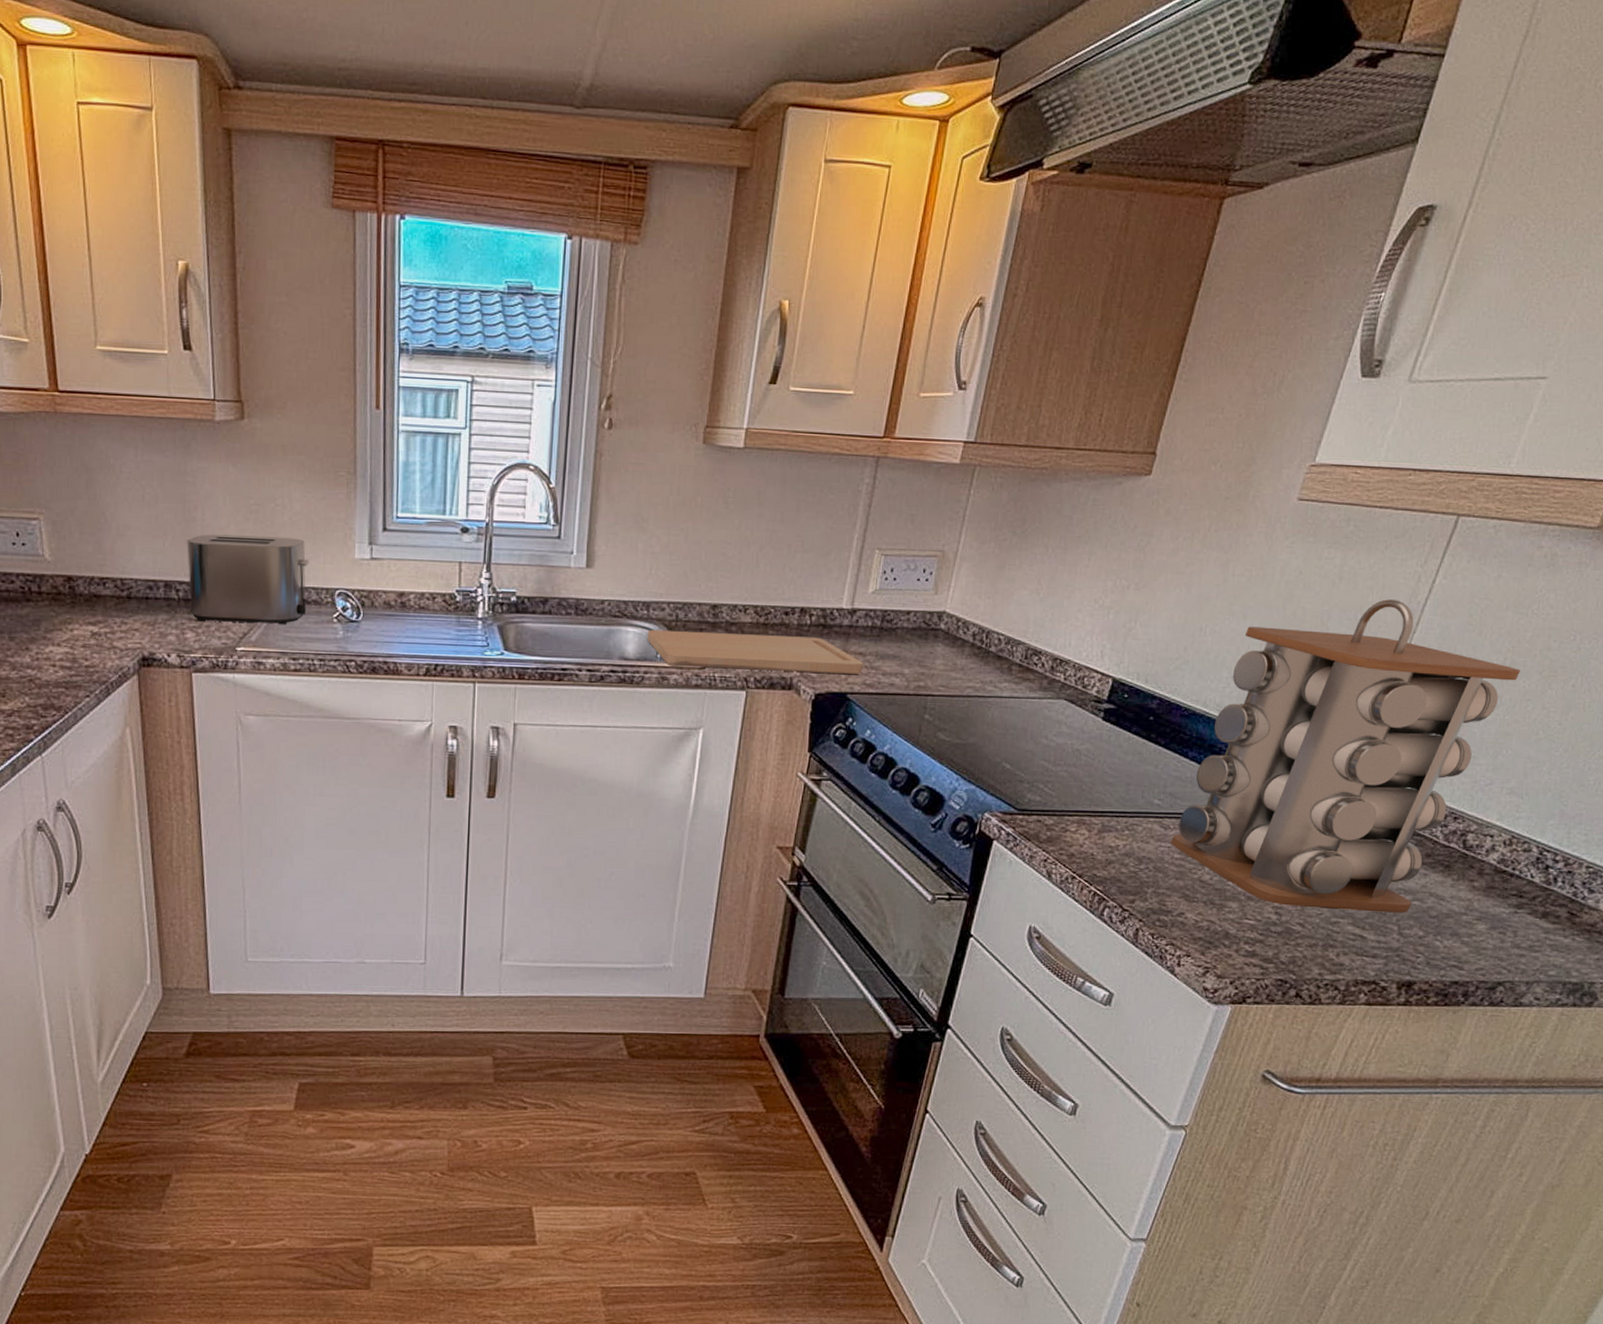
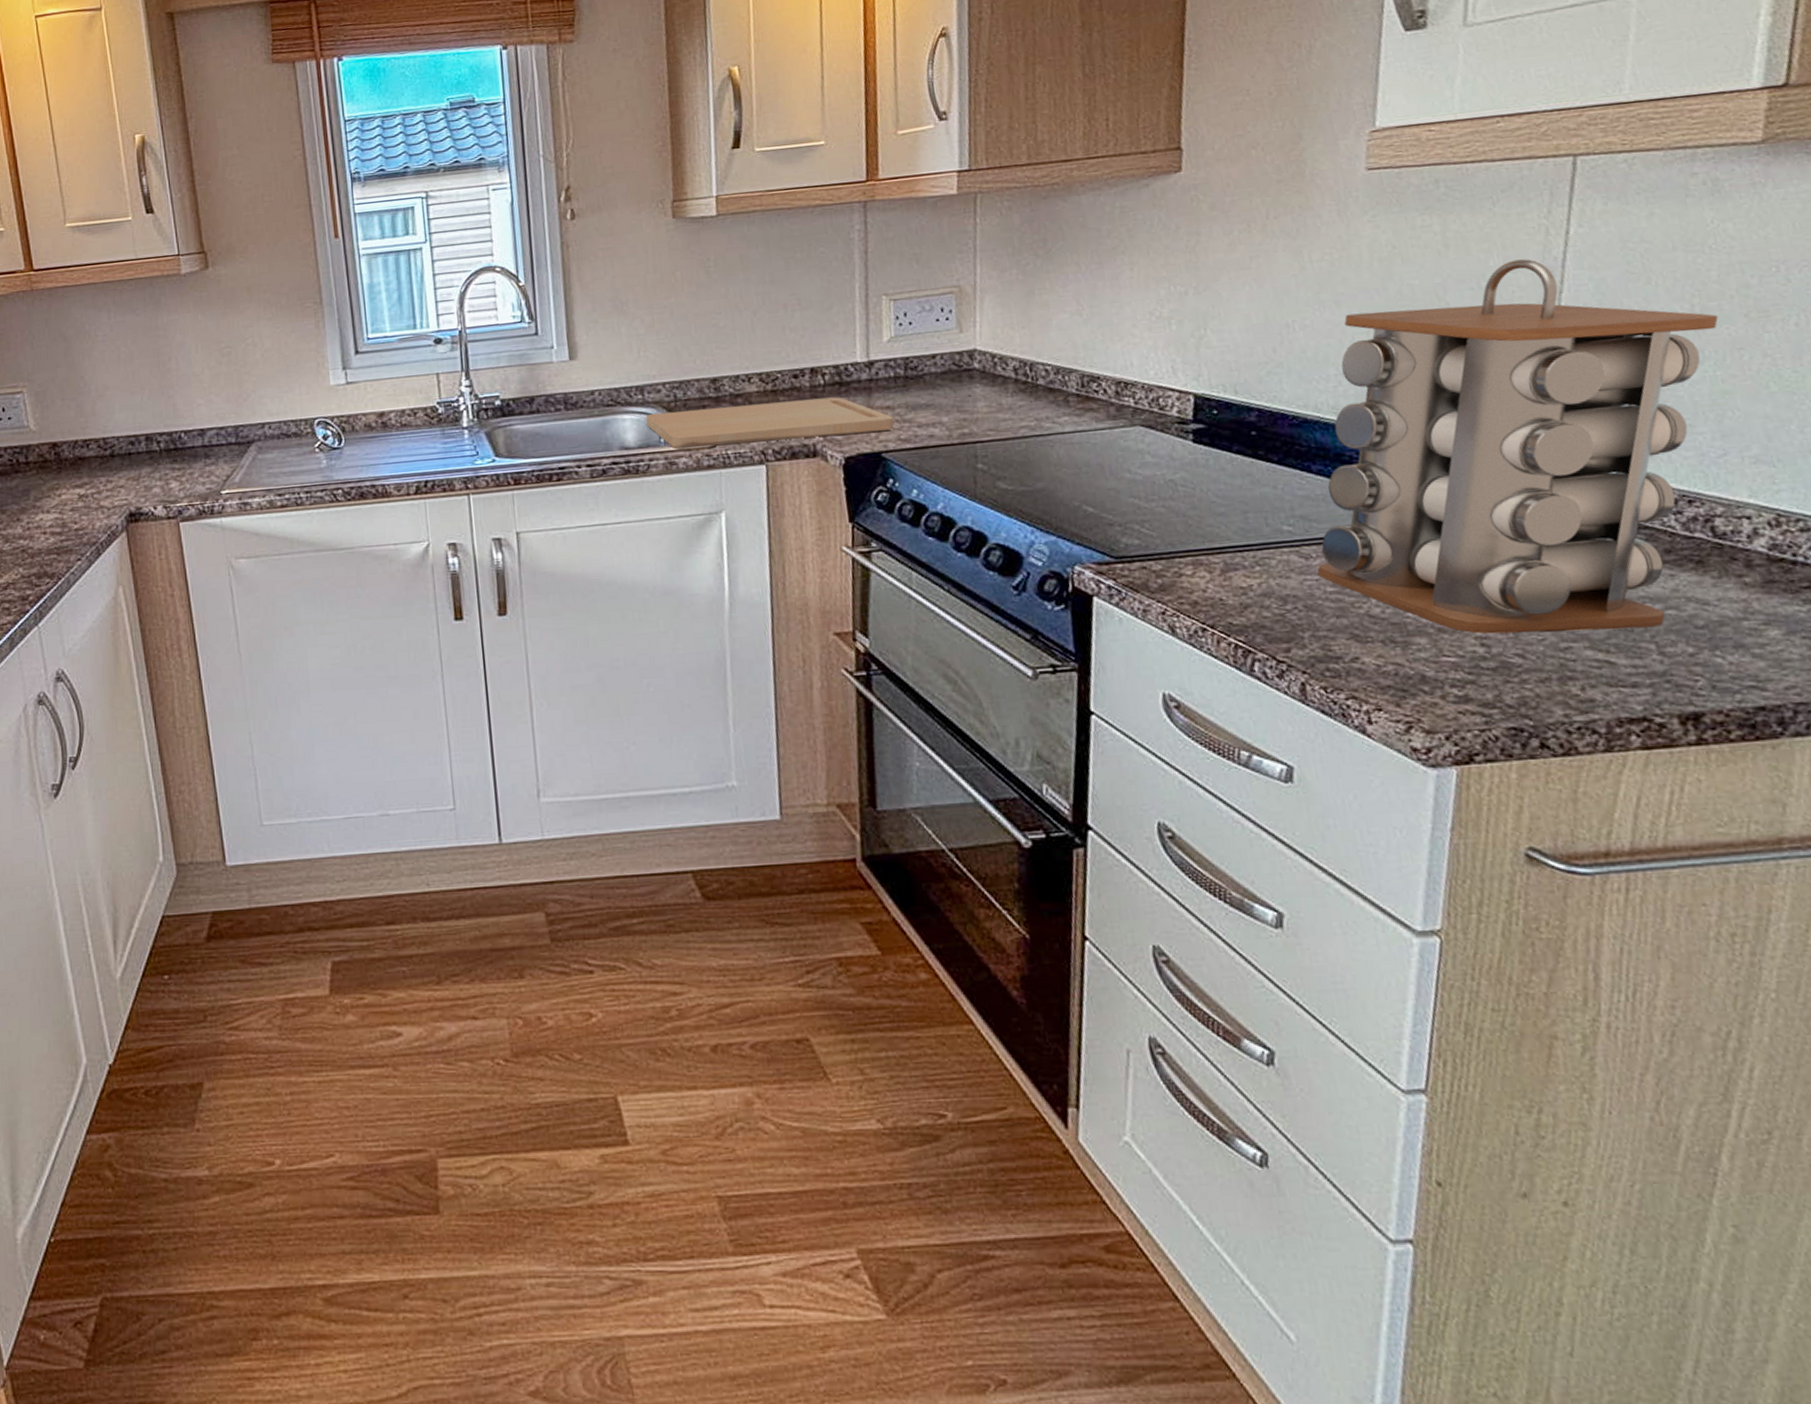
toaster: present [186,534,310,625] -> none [163,374,287,470]

